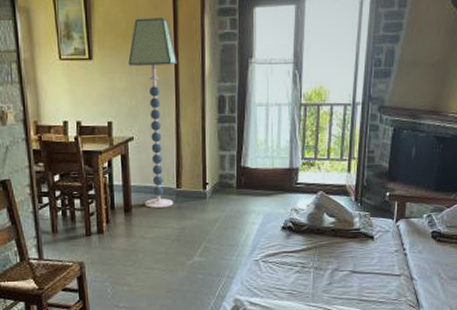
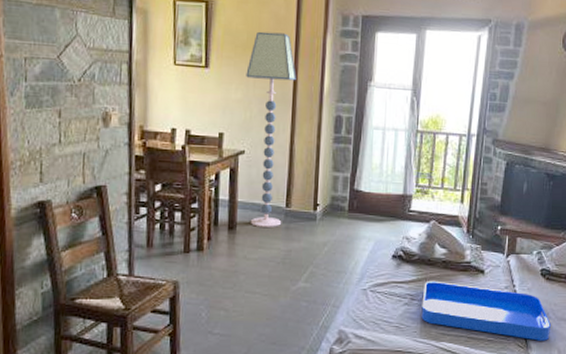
serving tray: none [313,248,443,300] -> present [421,280,552,341]

